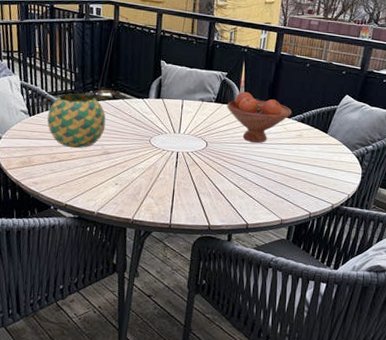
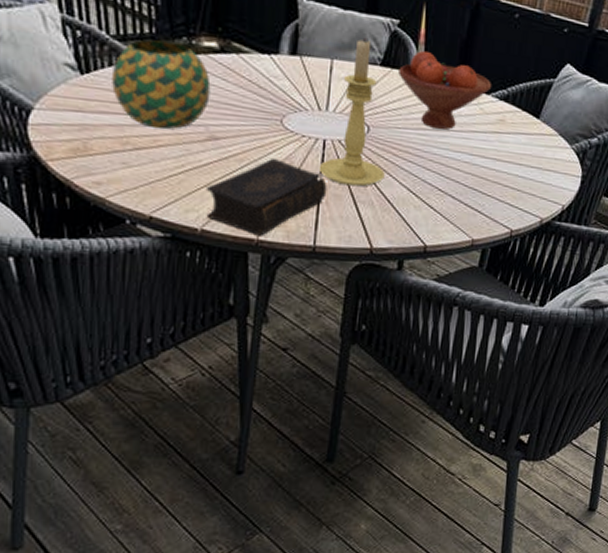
book: none [100,165,179,217] -> present [205,157,327,236]
candle holder: none [173,86,218,183] -> present [318,38,385,187]

